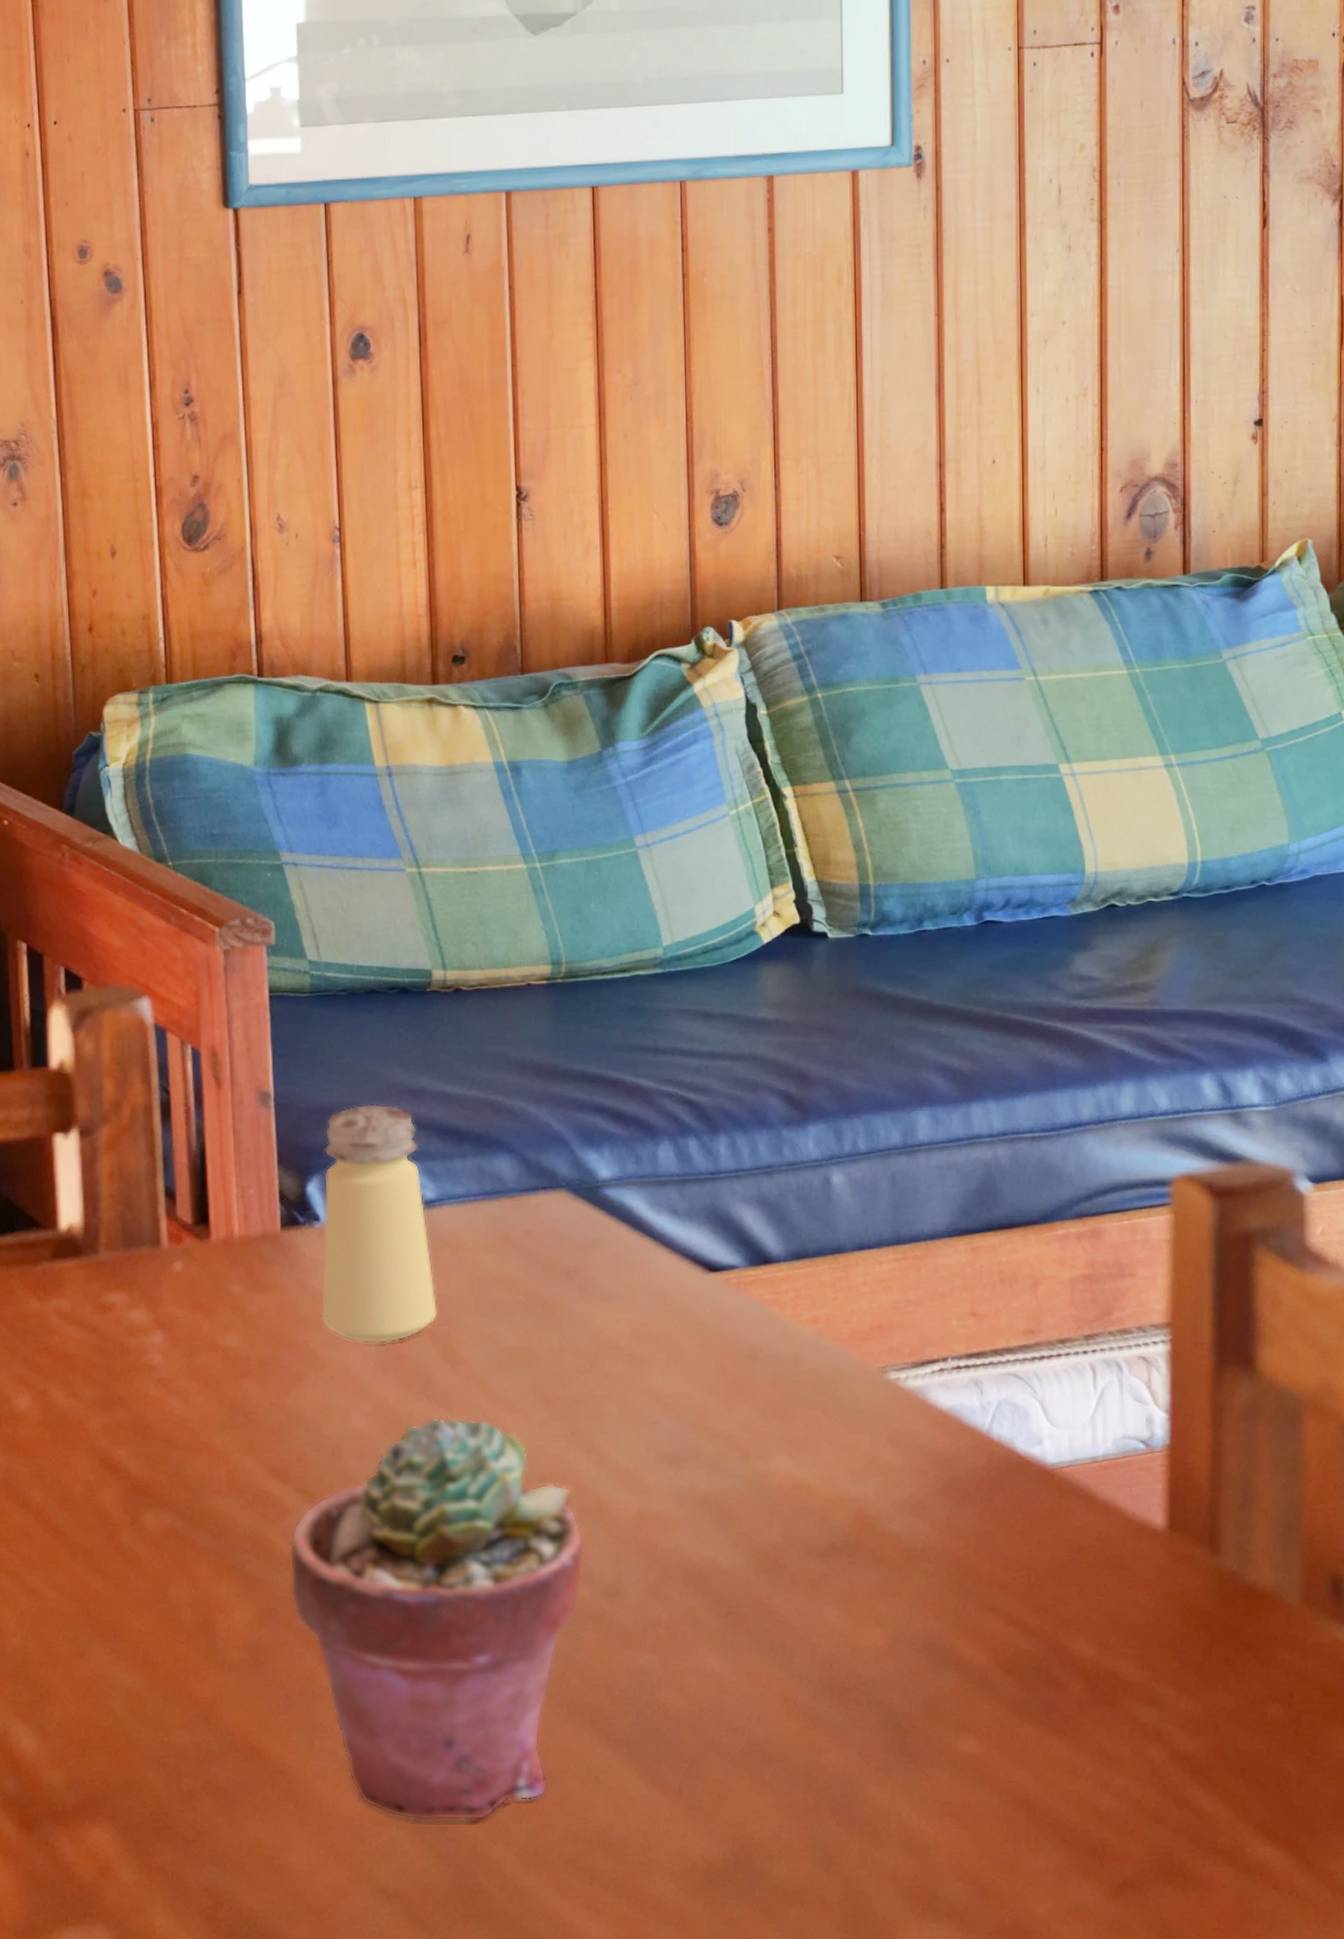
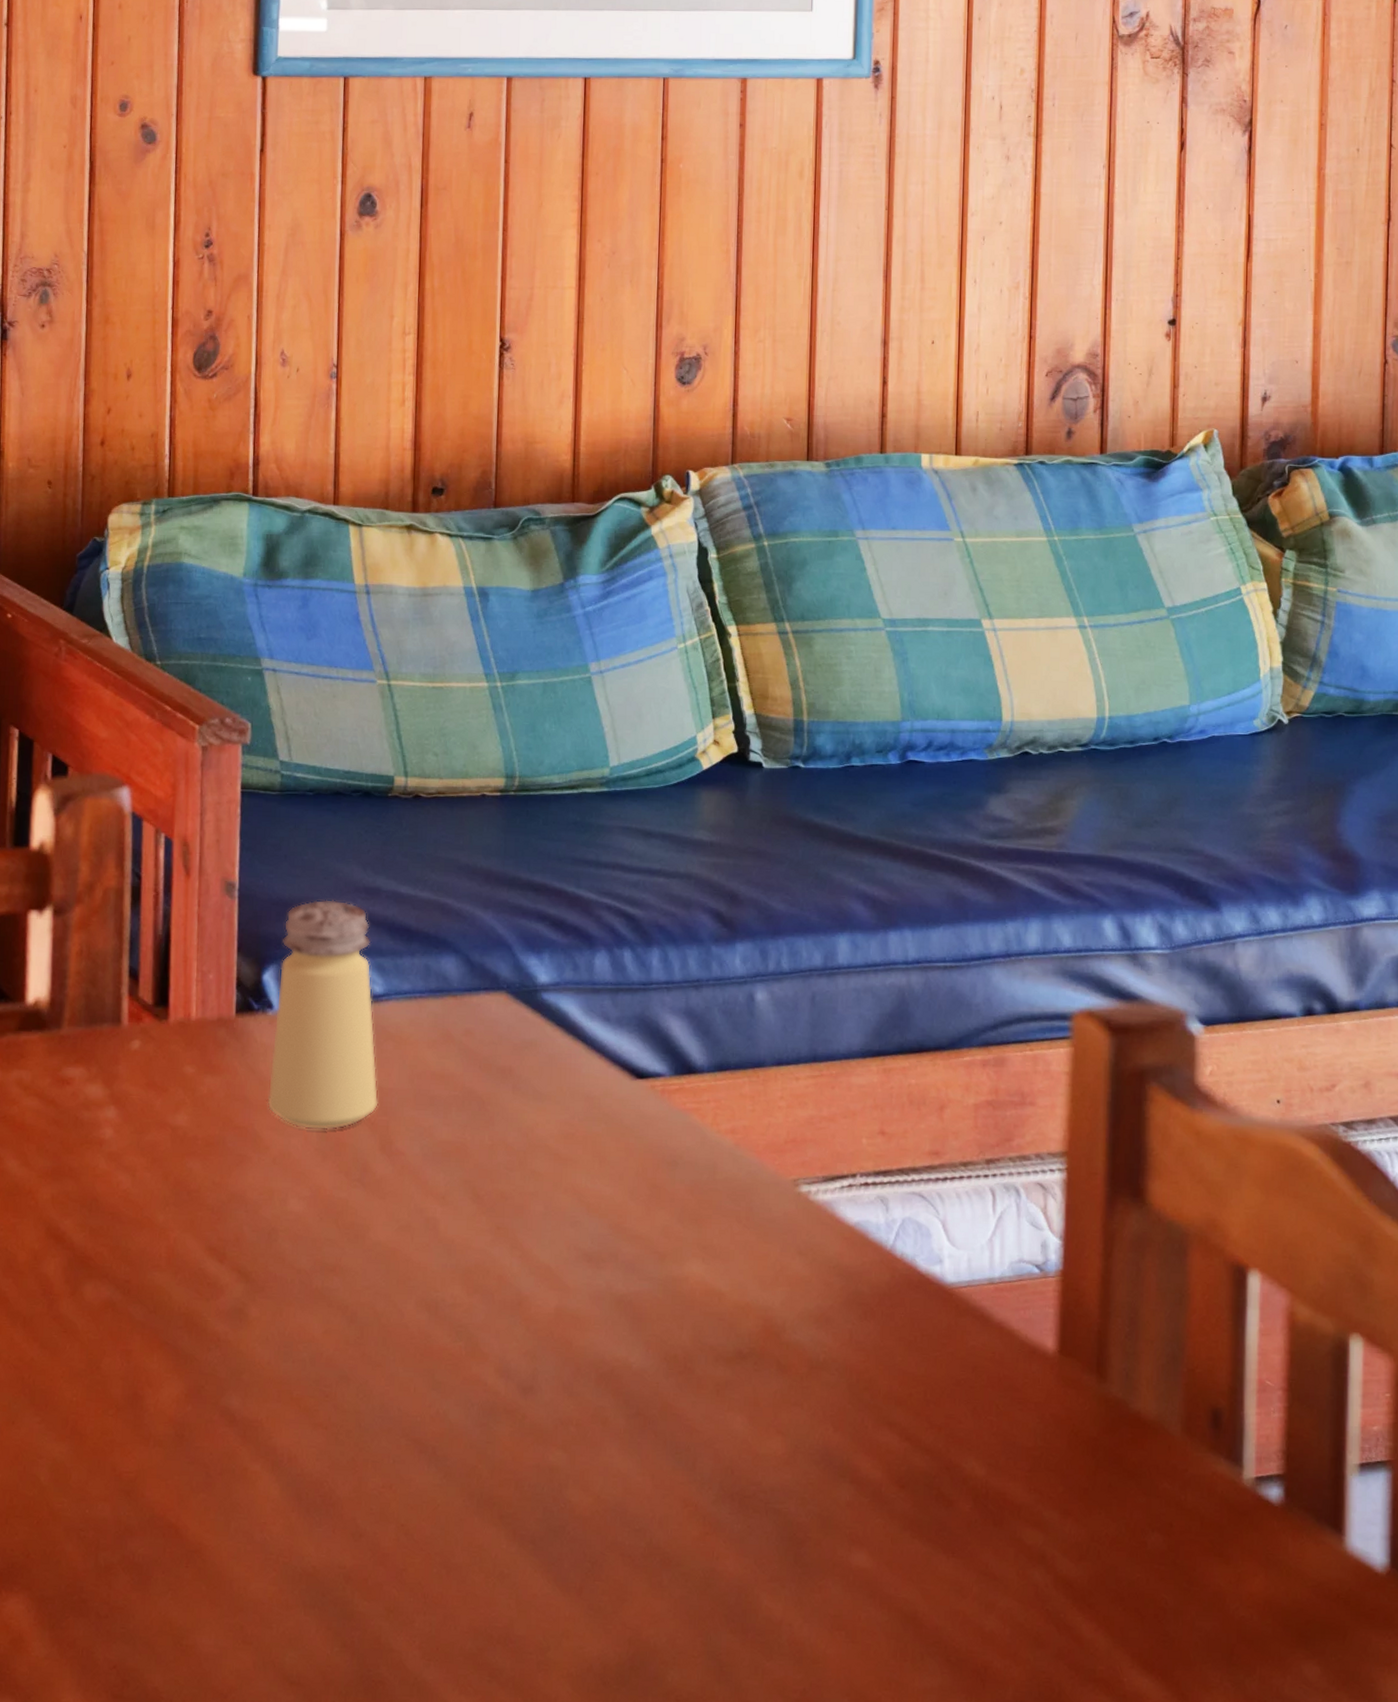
potted succulent: present [289,1417,585,1822] -> none [218,1205,504,1611]

